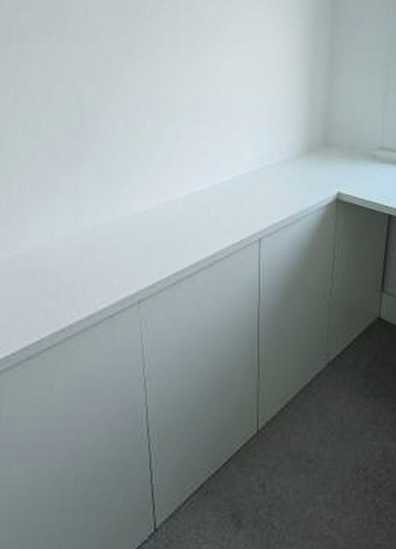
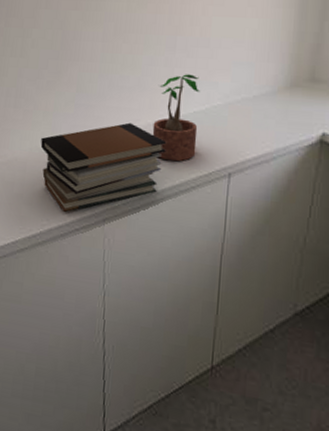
book stack: none [63,198,198,299] -> present [40,122,167,212]
potted plant: none [182,145,227,233] -> present [152,74,201,162]

